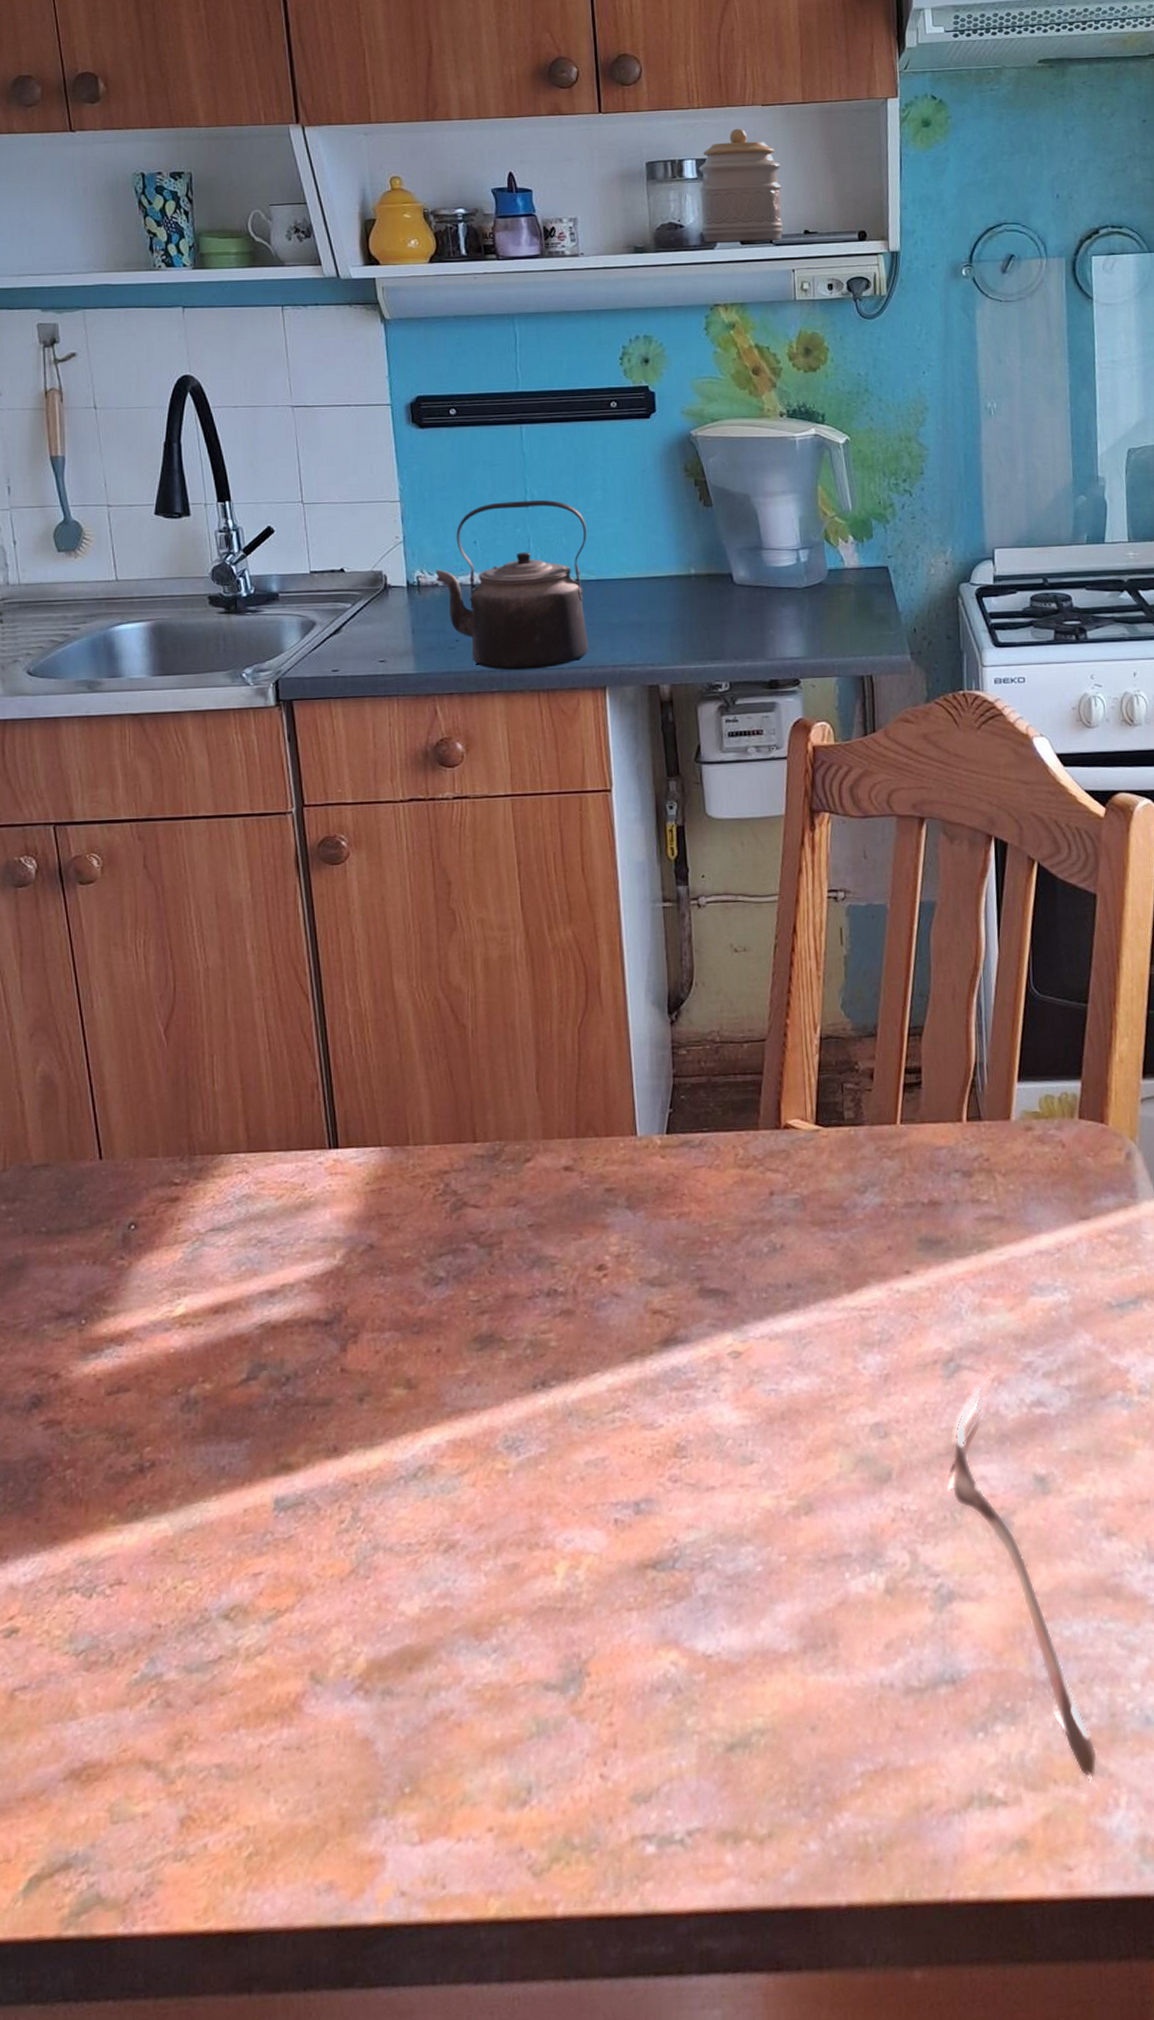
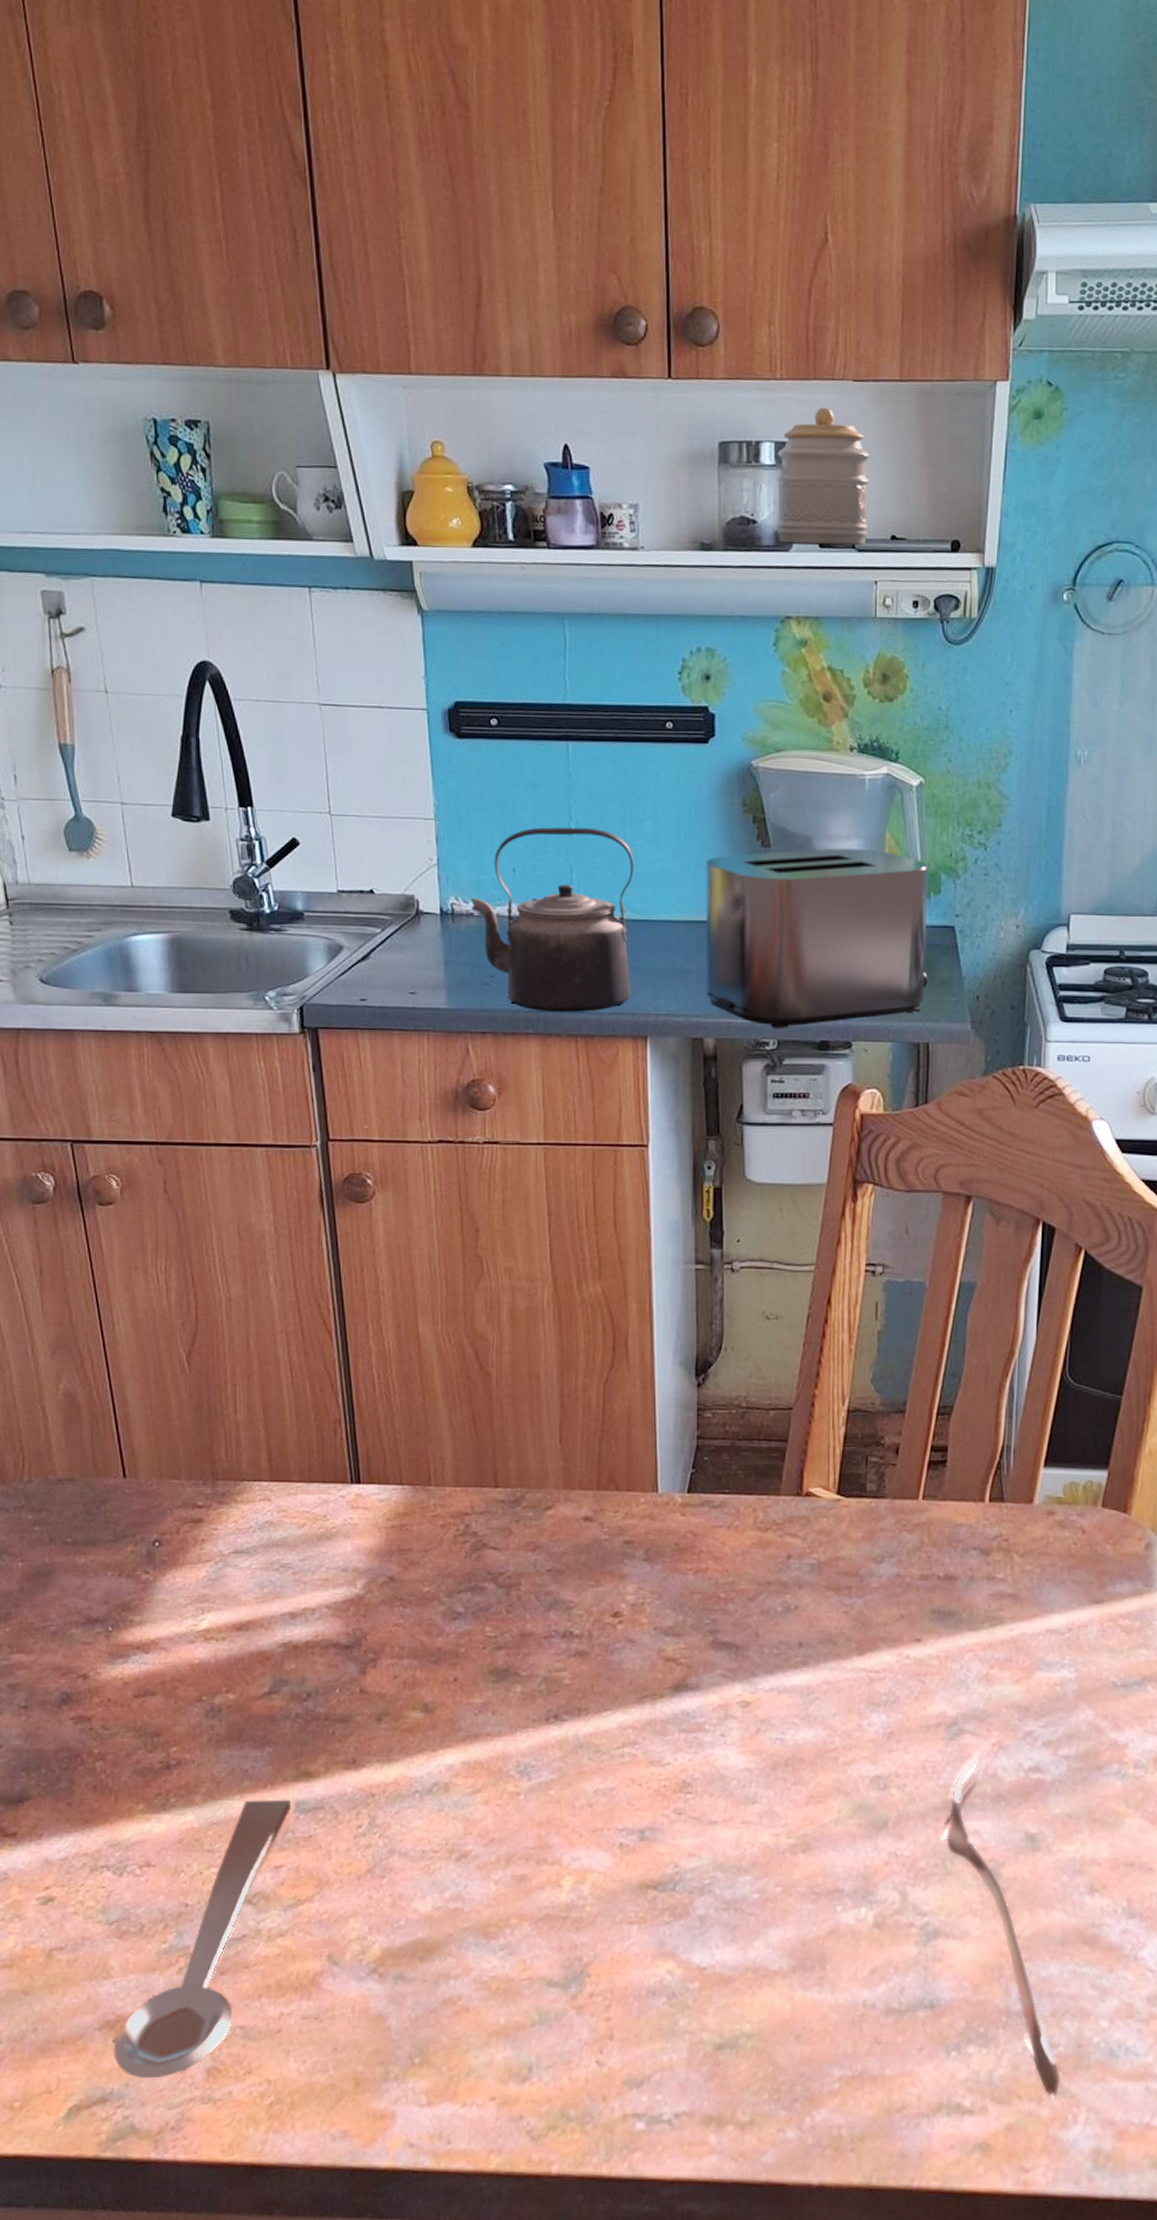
spoon: none [78,1496,270,1836] -> present [113,1799,291,2079]
toaster: none [653,502,867,672] -> present [705,848,928,1029]

